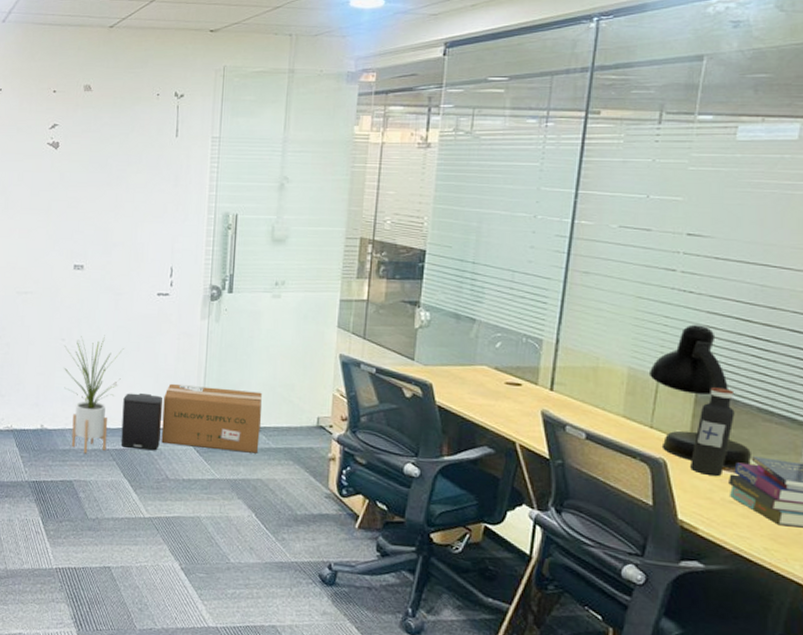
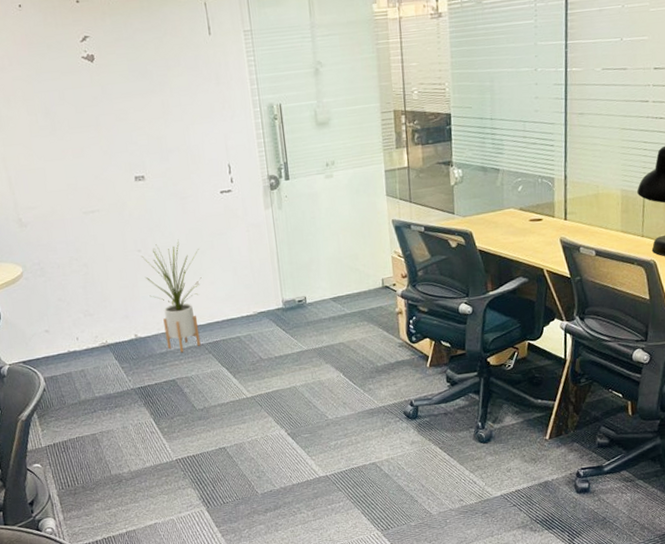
pedal bin: present [121,393,163,451] -> none [207,287,249,340]
box: present [161,384,262,453] -> none [244,266,336,329]

